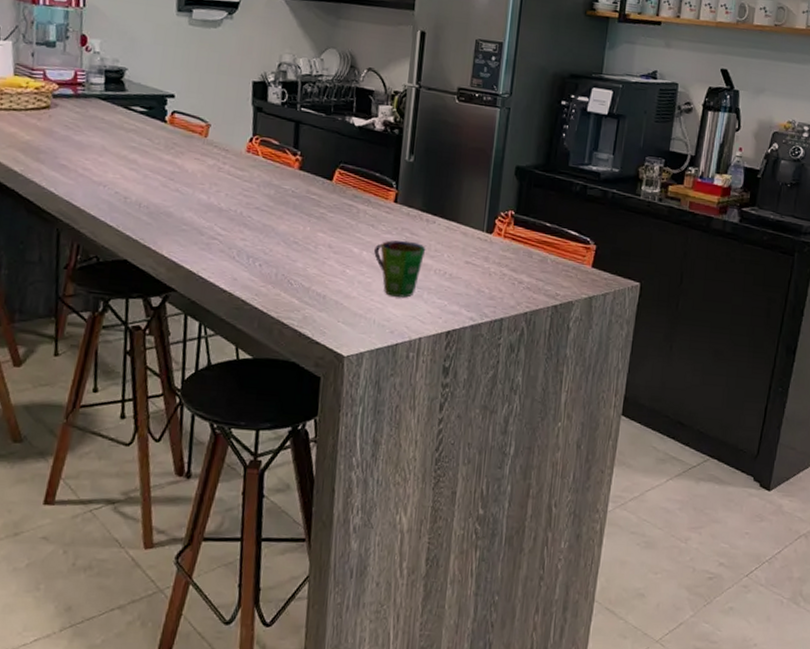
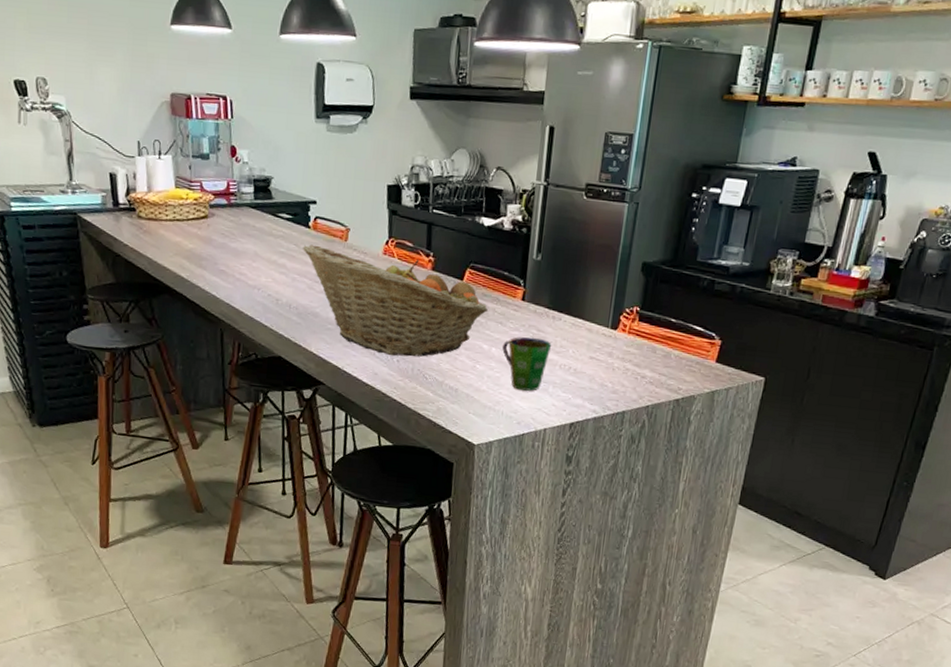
fruit basket: none [157,140,359,261] -> present [303,244,488,357]

